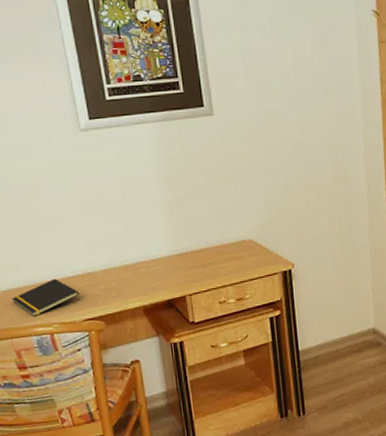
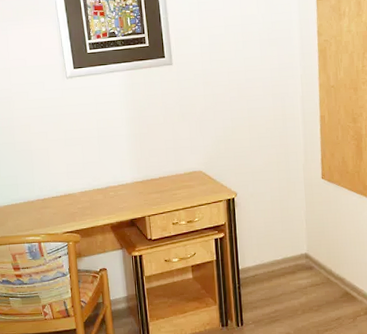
notepad: present [12,278,79,317] -> none [11,197,61,228]

